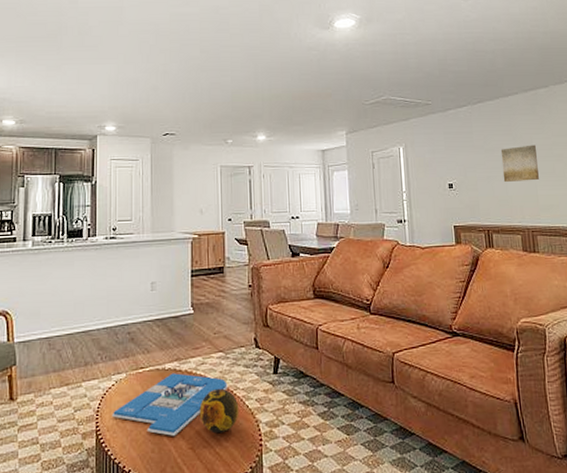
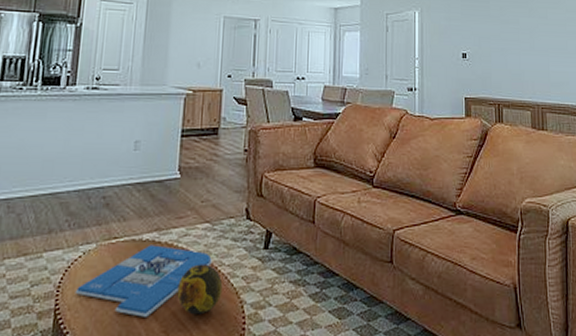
wall art: present [500,144,539,183] -> none [516,19,551,56]

